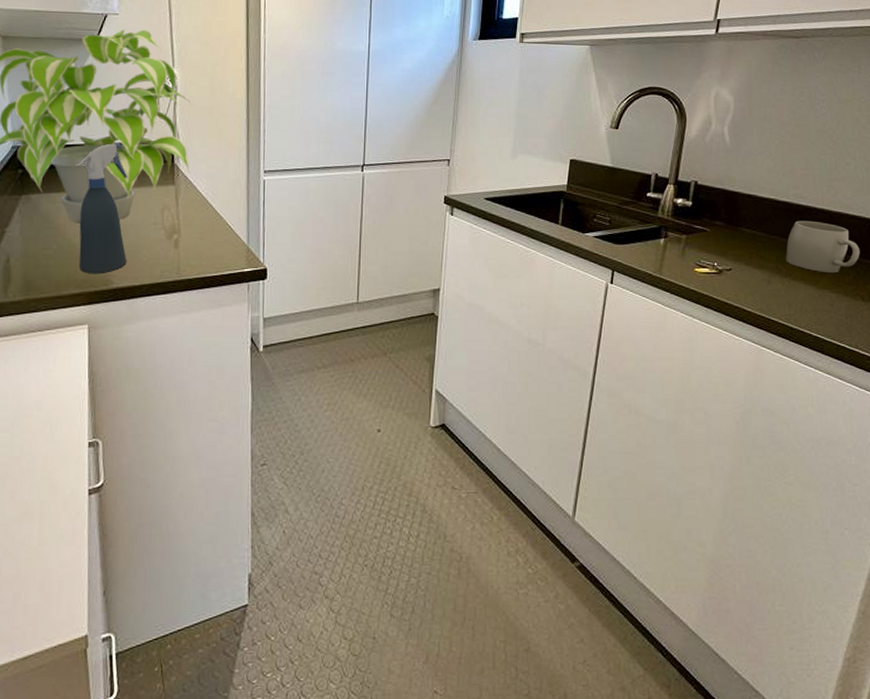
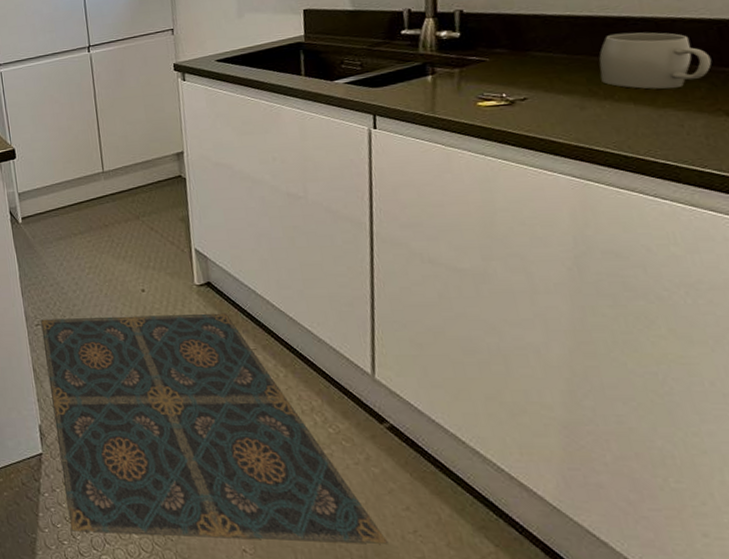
bath mat: none [267,456,561,686] -> present [40,313,388,544]

